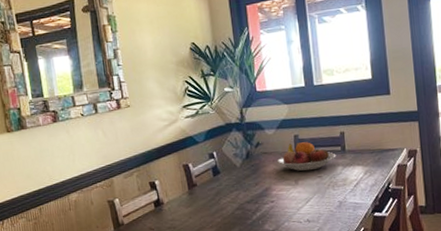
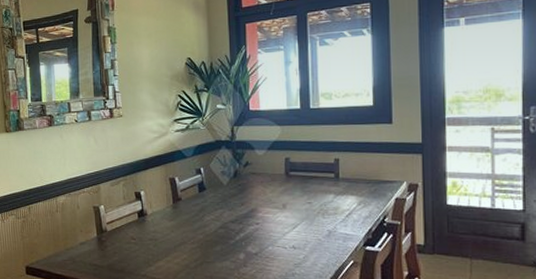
fruit bowl: present [277,142,337,172] -> none [266,166,329,196]

